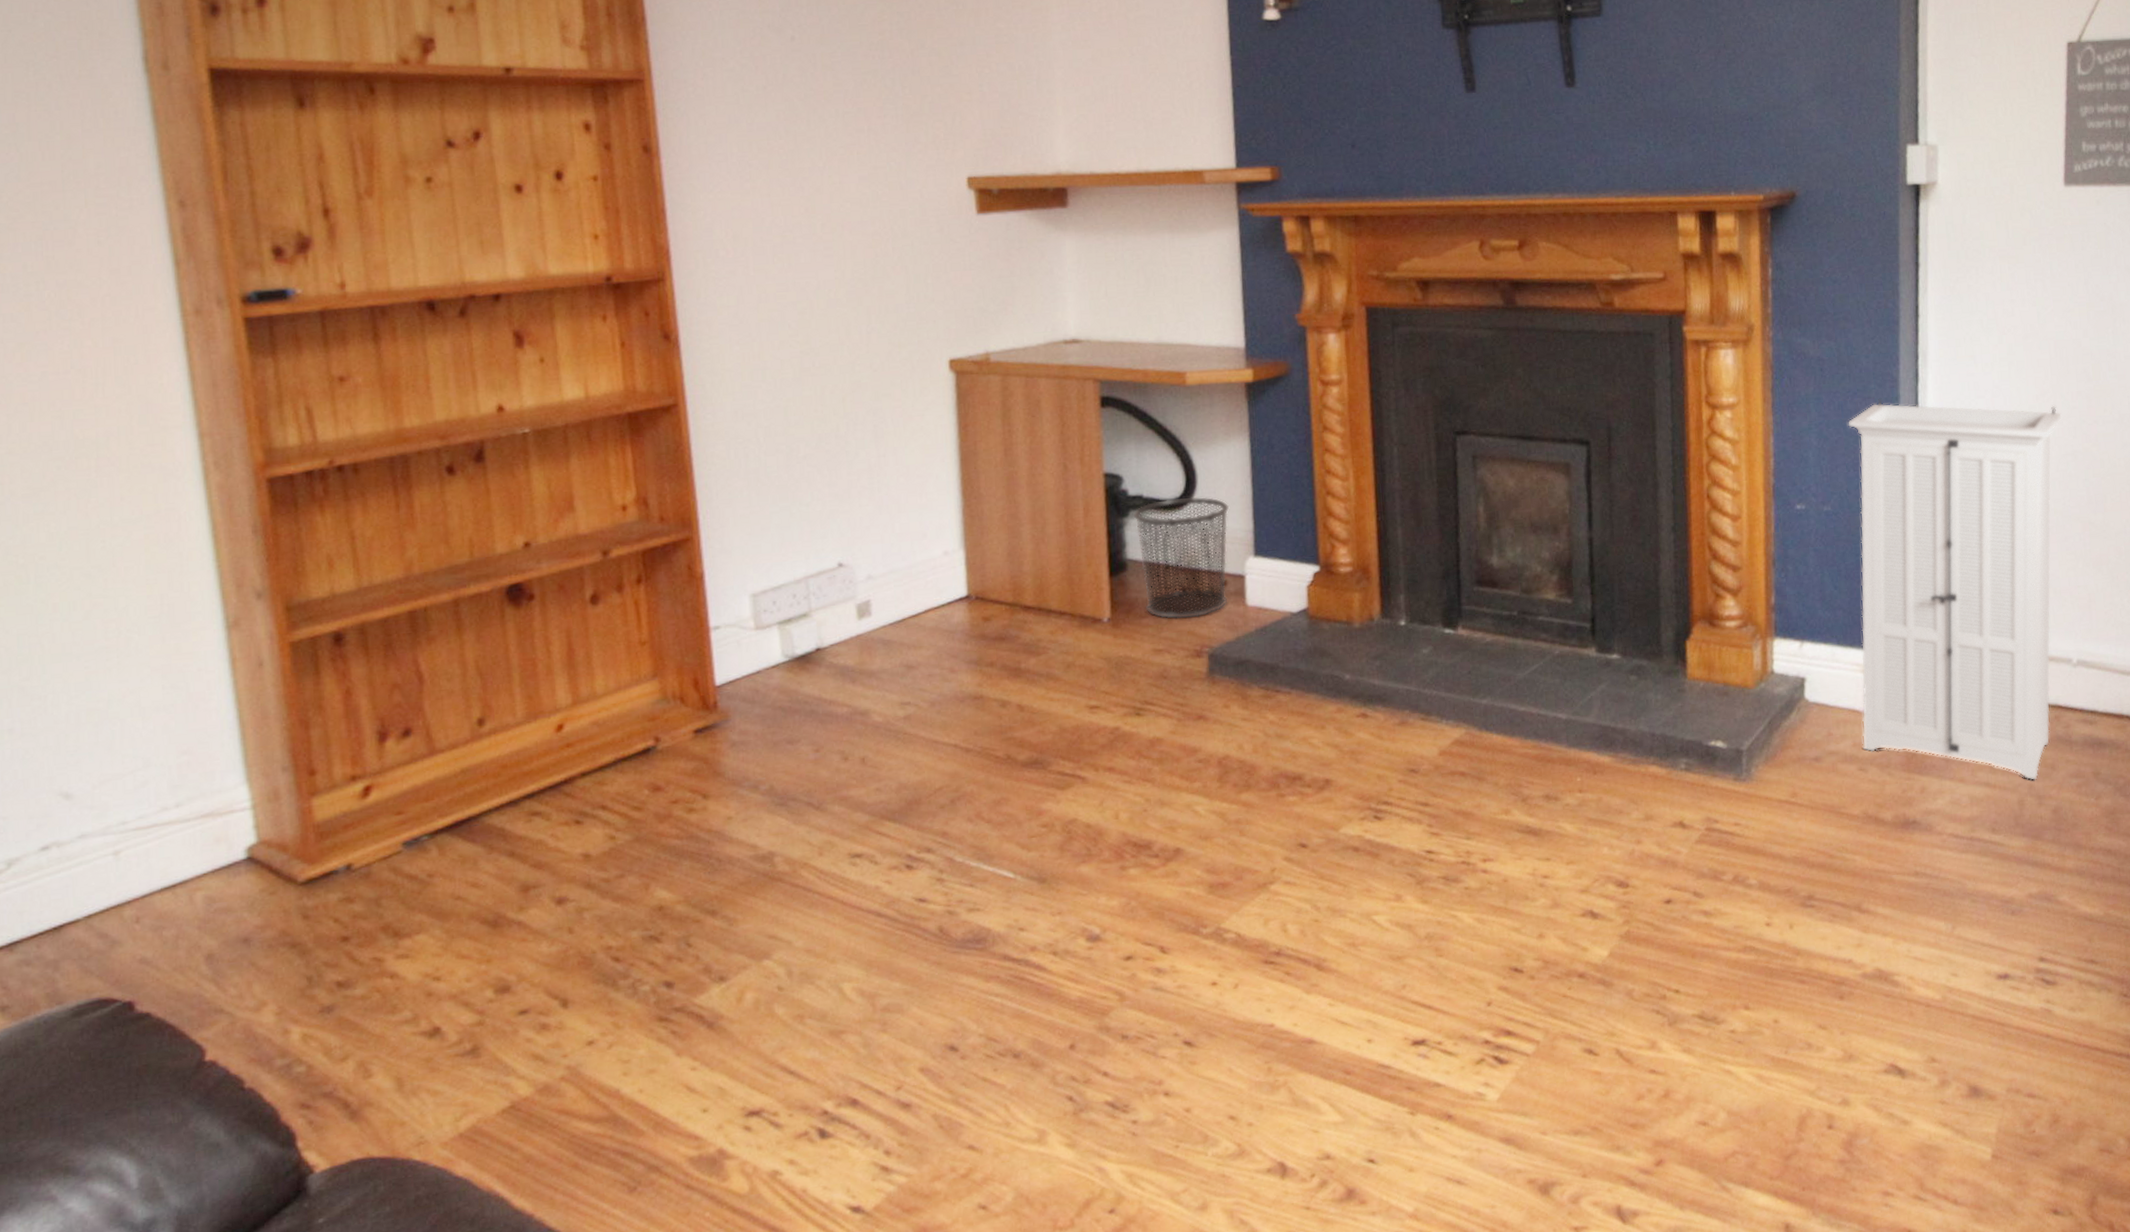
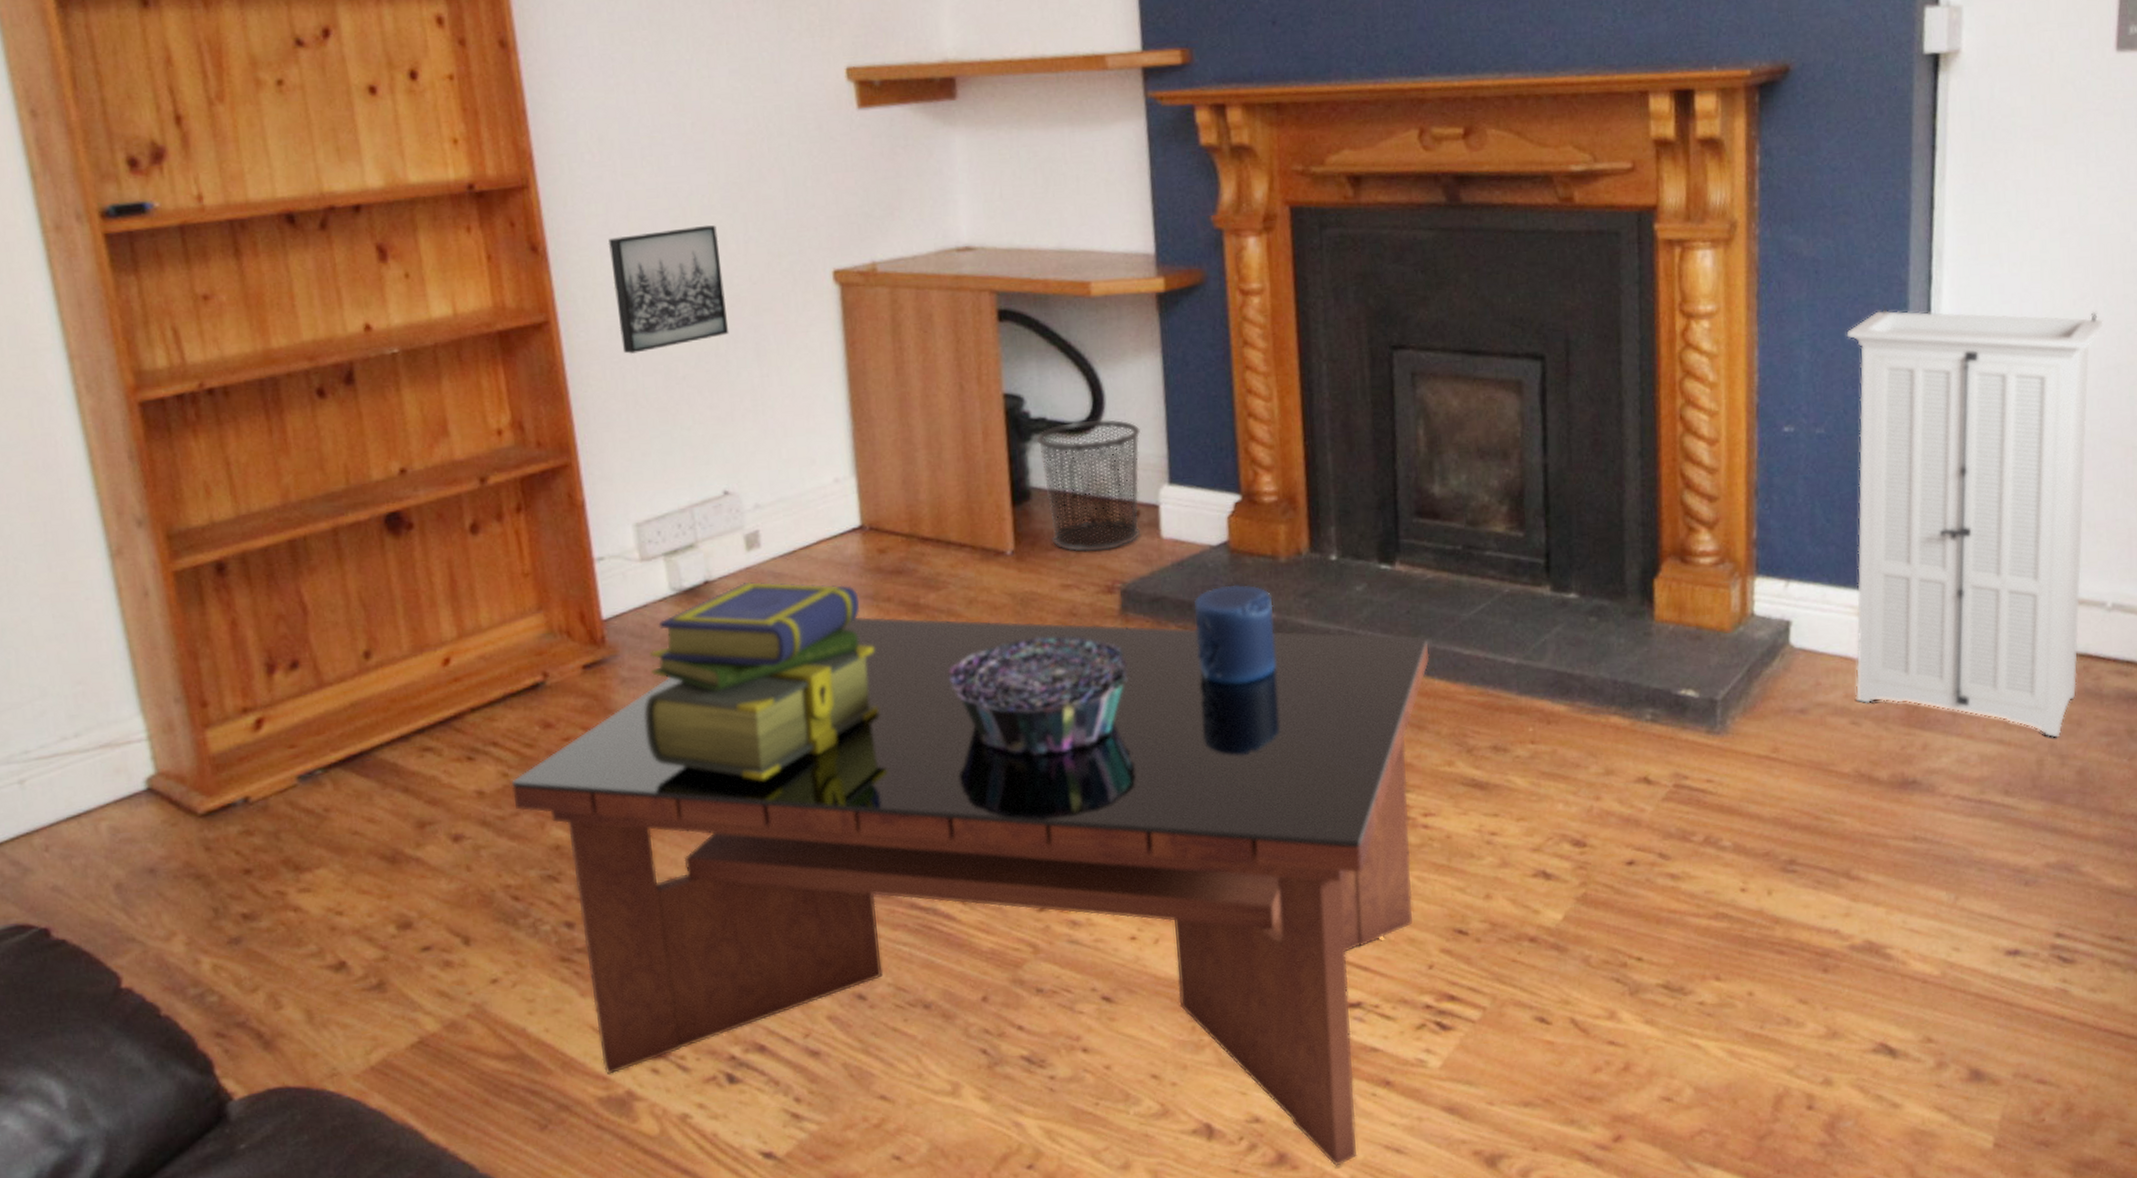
coffee table: none [617,681,1488,1200] -> present [511,616,1430,1166]
wall art: none [737,316,850,435] -> present [608,225,729,354]
stack of books: none [752,648,979,839] -> present [644,581,879,780]
decorative bowl: none [1046,698,1213,810] -> present [949,636,1128,755]
candle: none [1275,648,1349,741] -> present [1193,584,1276,685]

